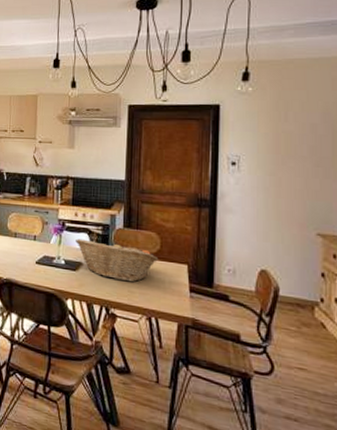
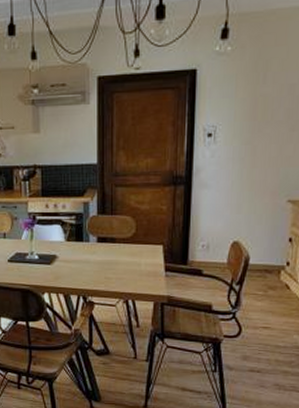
fruit basket: present [75,238,159,283] -> none [48,229,135,269]

